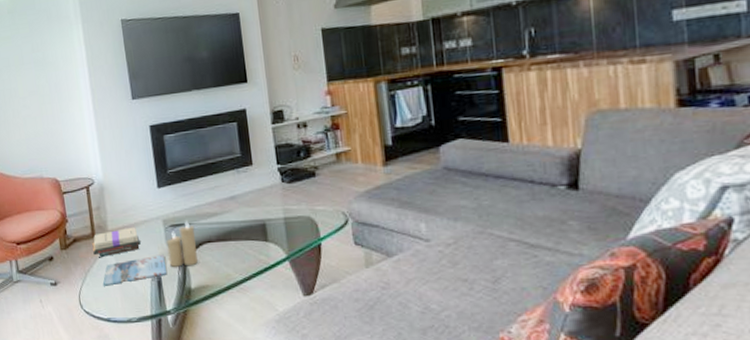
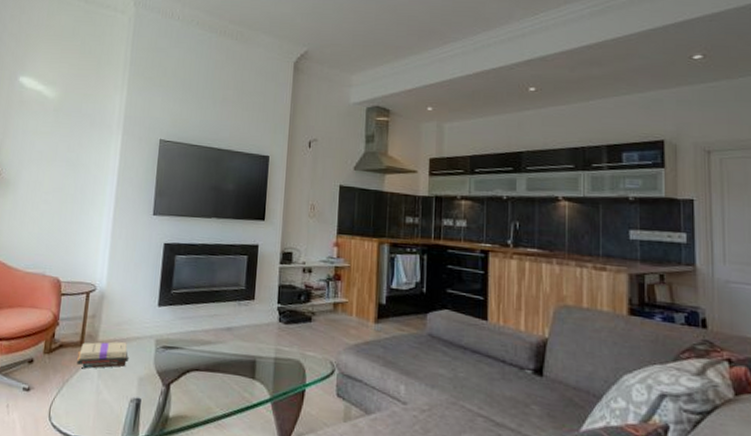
magazine: present [102,254,166,286] -> none [78,375,149,400]
candle: present [166,221,198,268] -> none [152,344,186,393]

